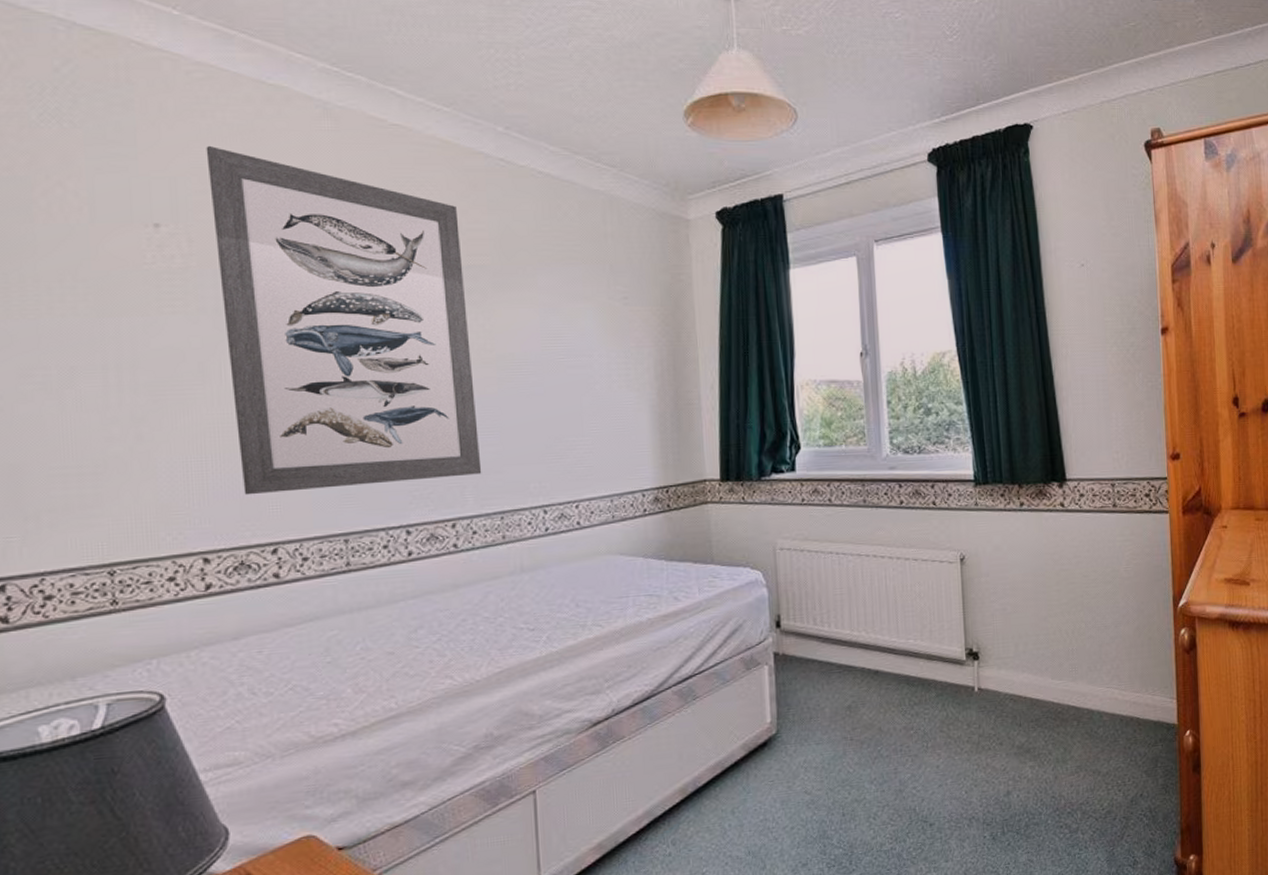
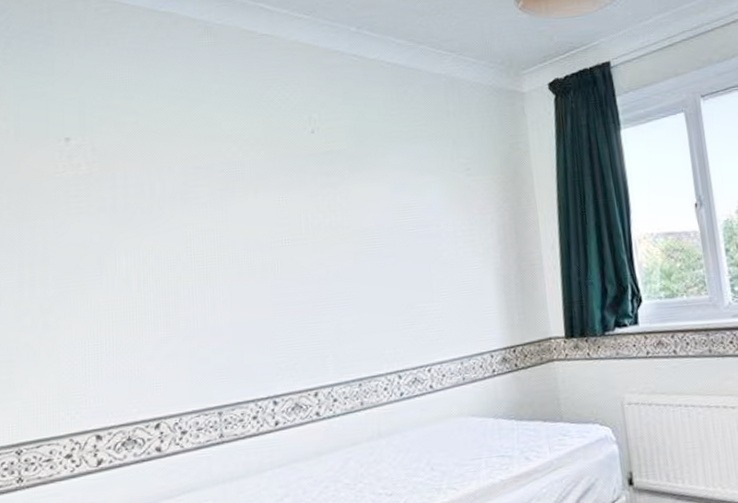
wall art: present [206,145,482,495] -> none [109,67,341,375]

